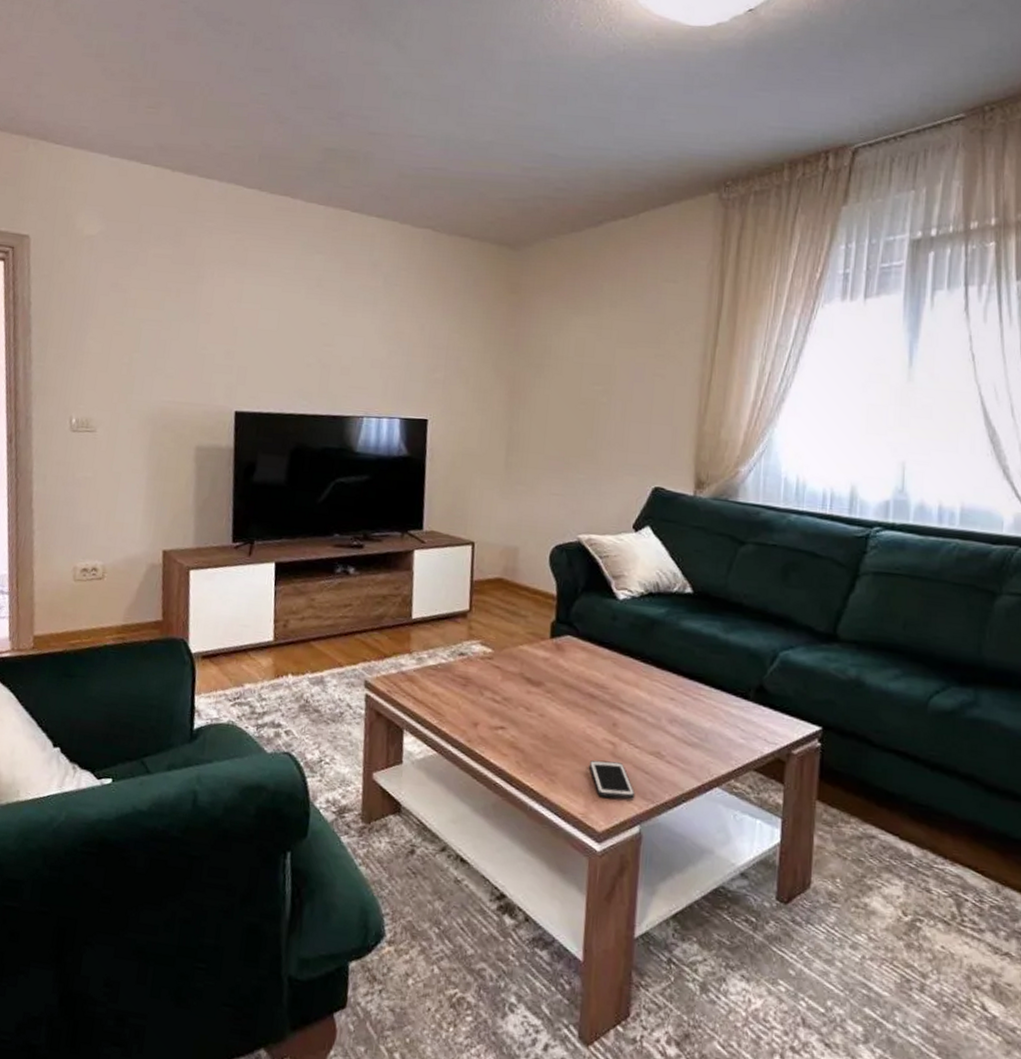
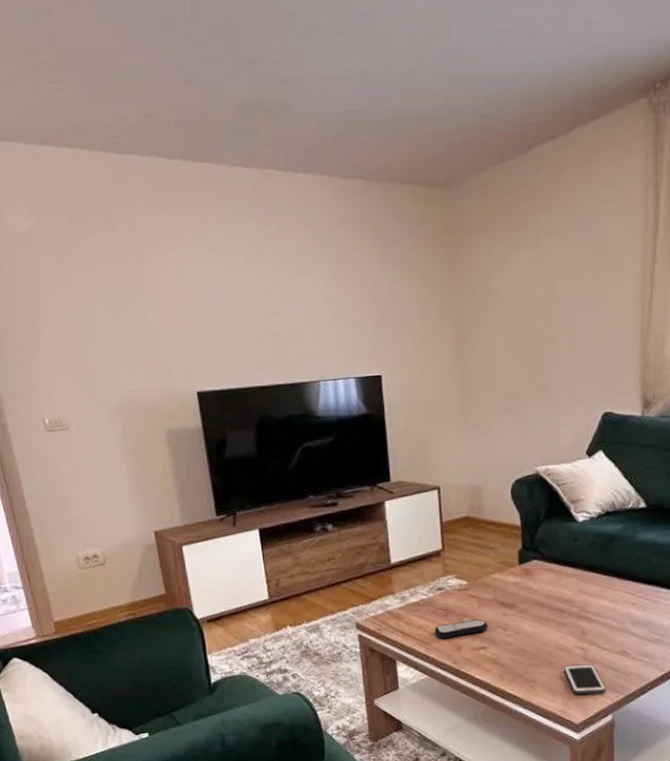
remote control: none [450,693,511,712] -> present [434,619,489,638]

